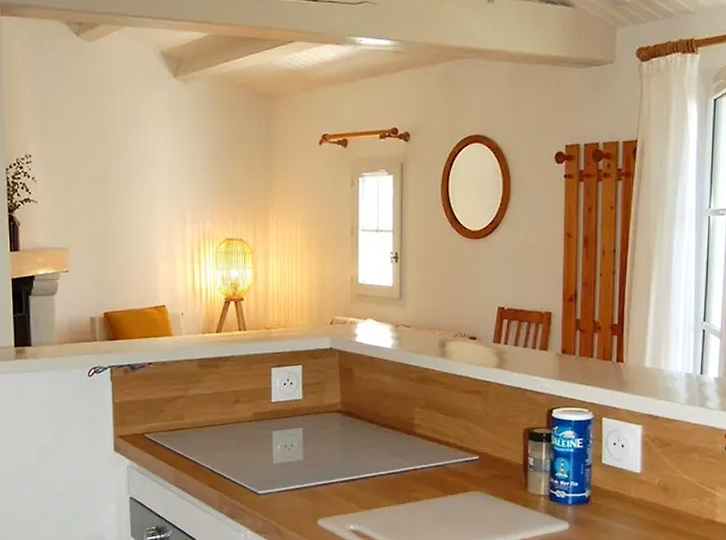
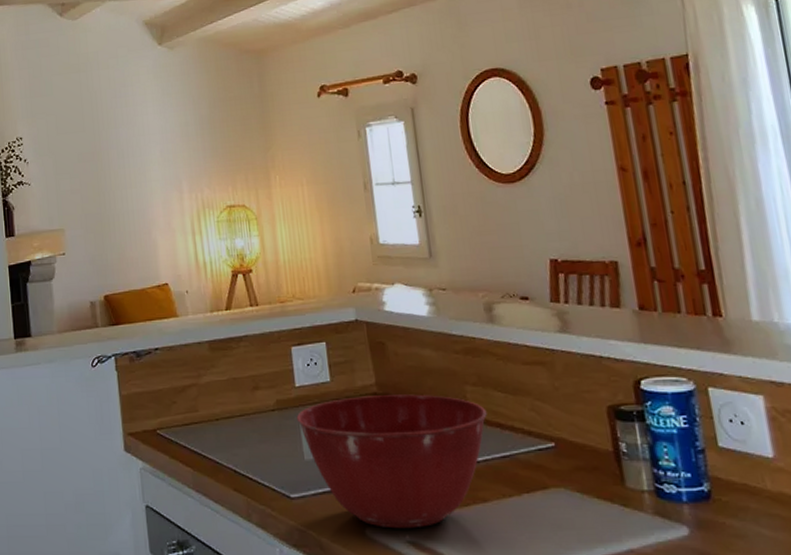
mixing bowl: none [269,413,429,520] -> present [296,394,487,529]

